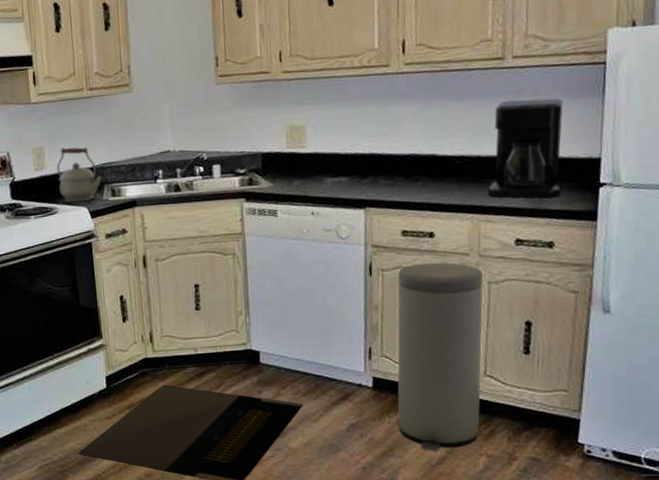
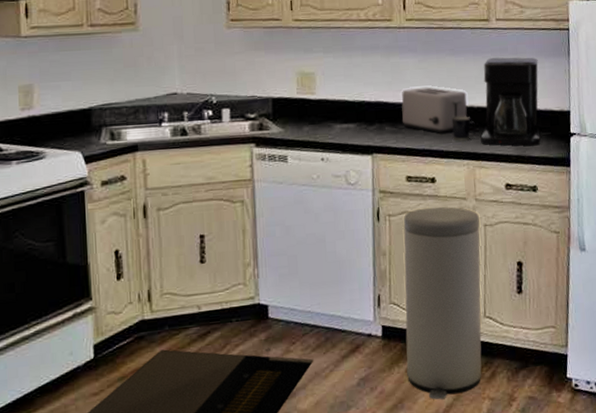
kettle: present [56,147,102,203] -> none [47,86,100,147]
toaster: none [398,136,474,186] -> present [401,87,467,134]
mug: none [455,166,484,195] -> present [451,116,477,142]

